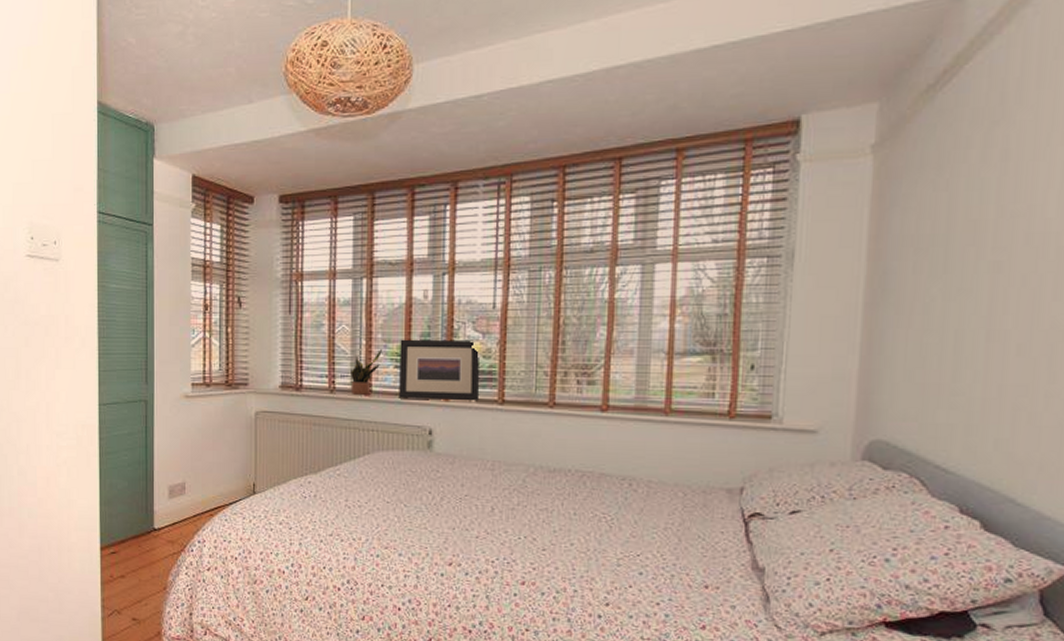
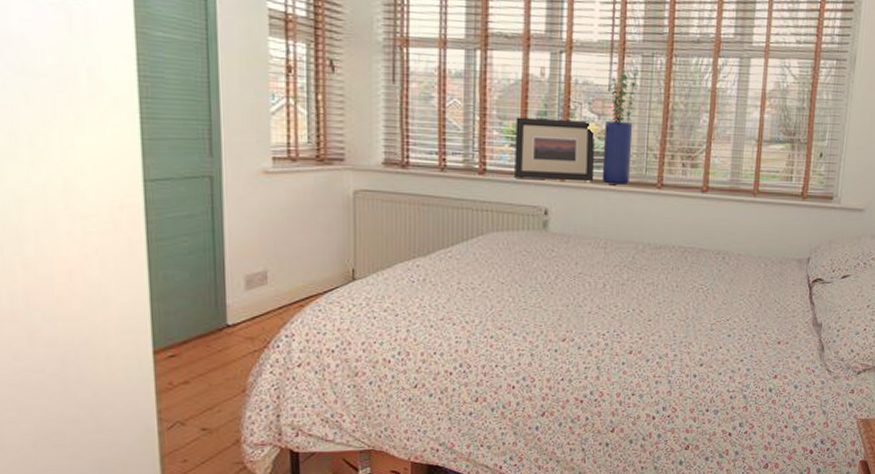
potted plant: present [351,349,382,395] -> none [463,126,497,174]
vase: none [487,283,525,404] -> present [601,67,639,185]

